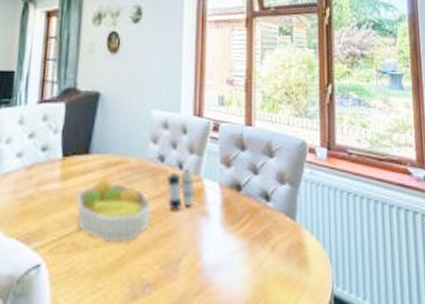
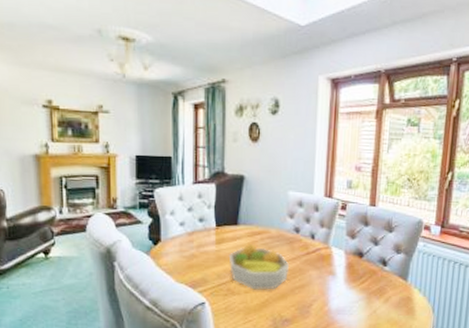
candle: present [167,168,195,211] -> none [301,238,324,270]

